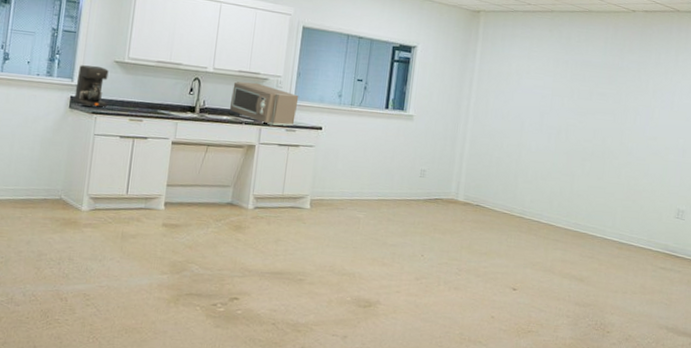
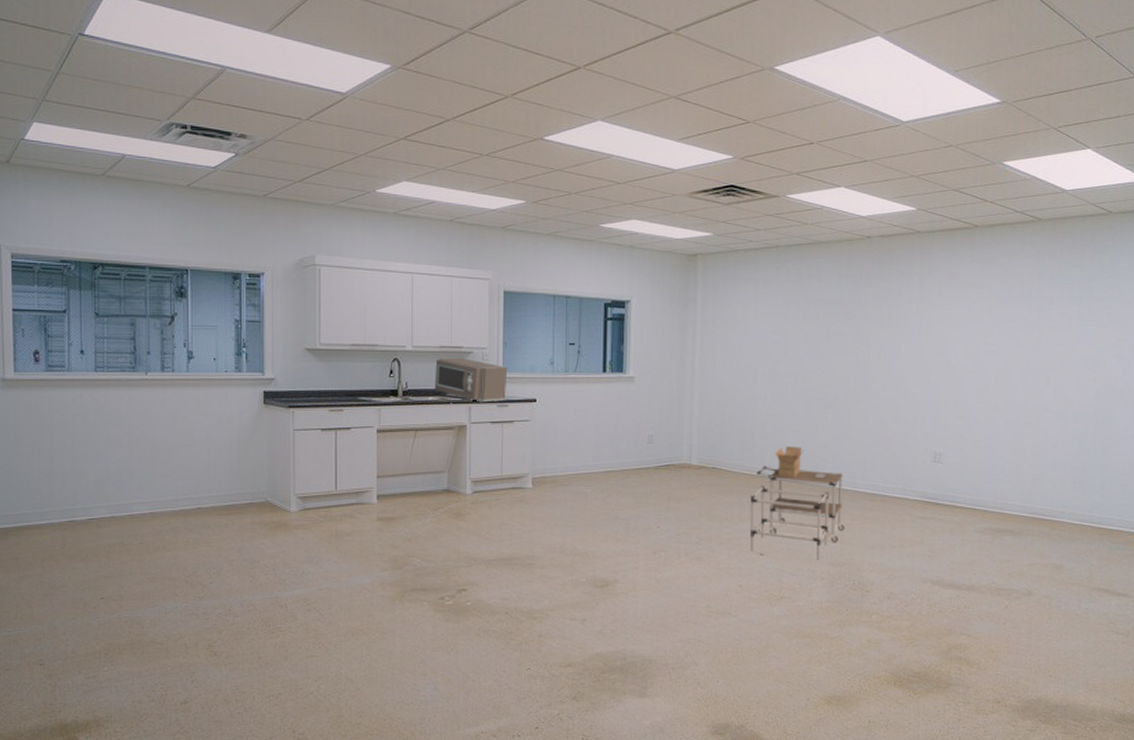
coffee maker: present [73,65,109,108] -> none [266,355,303,401]
utility cart: none [505,192,594,299] -> present [749,446,845,560]

